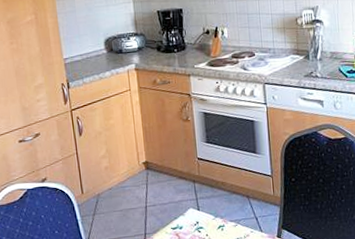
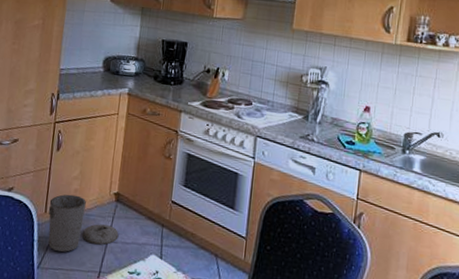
trash can: none [84,172,156,225] -> present [48,194,119,252]

